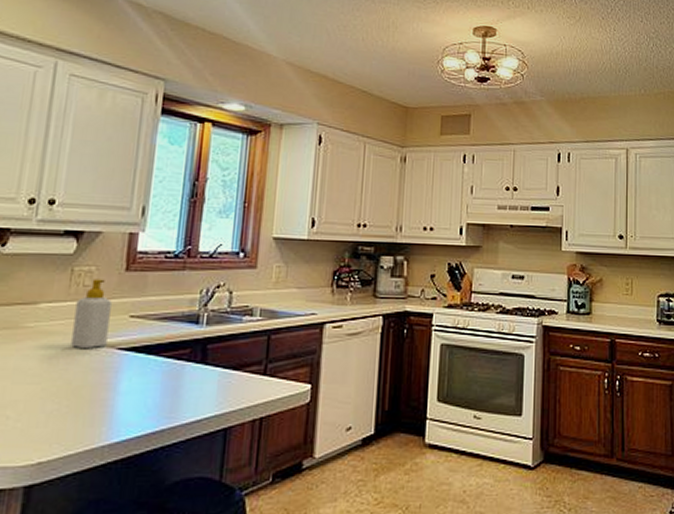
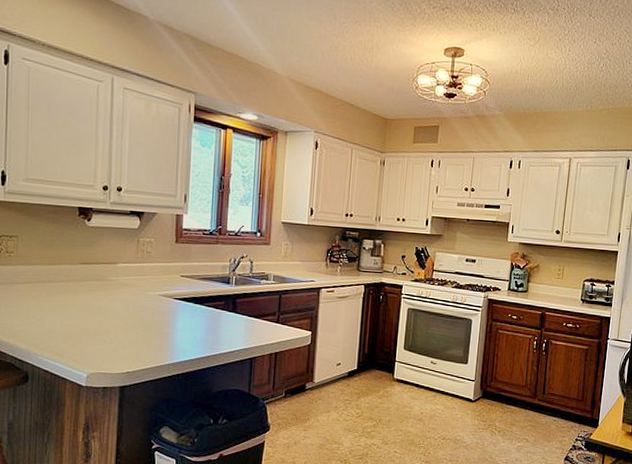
soap bottle: present [71,279,112,350] -> none [142,247,167,298]

